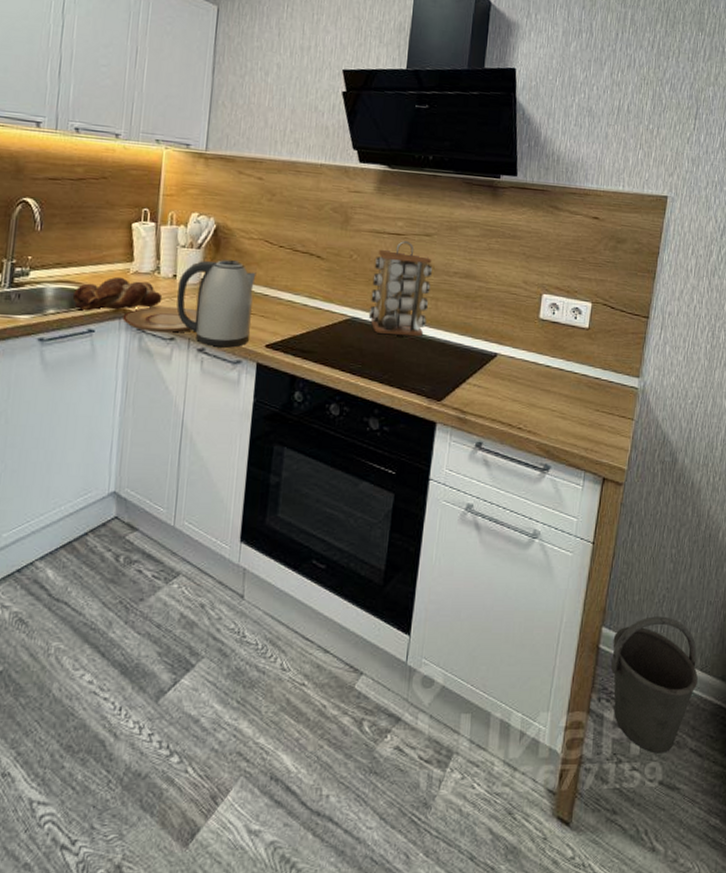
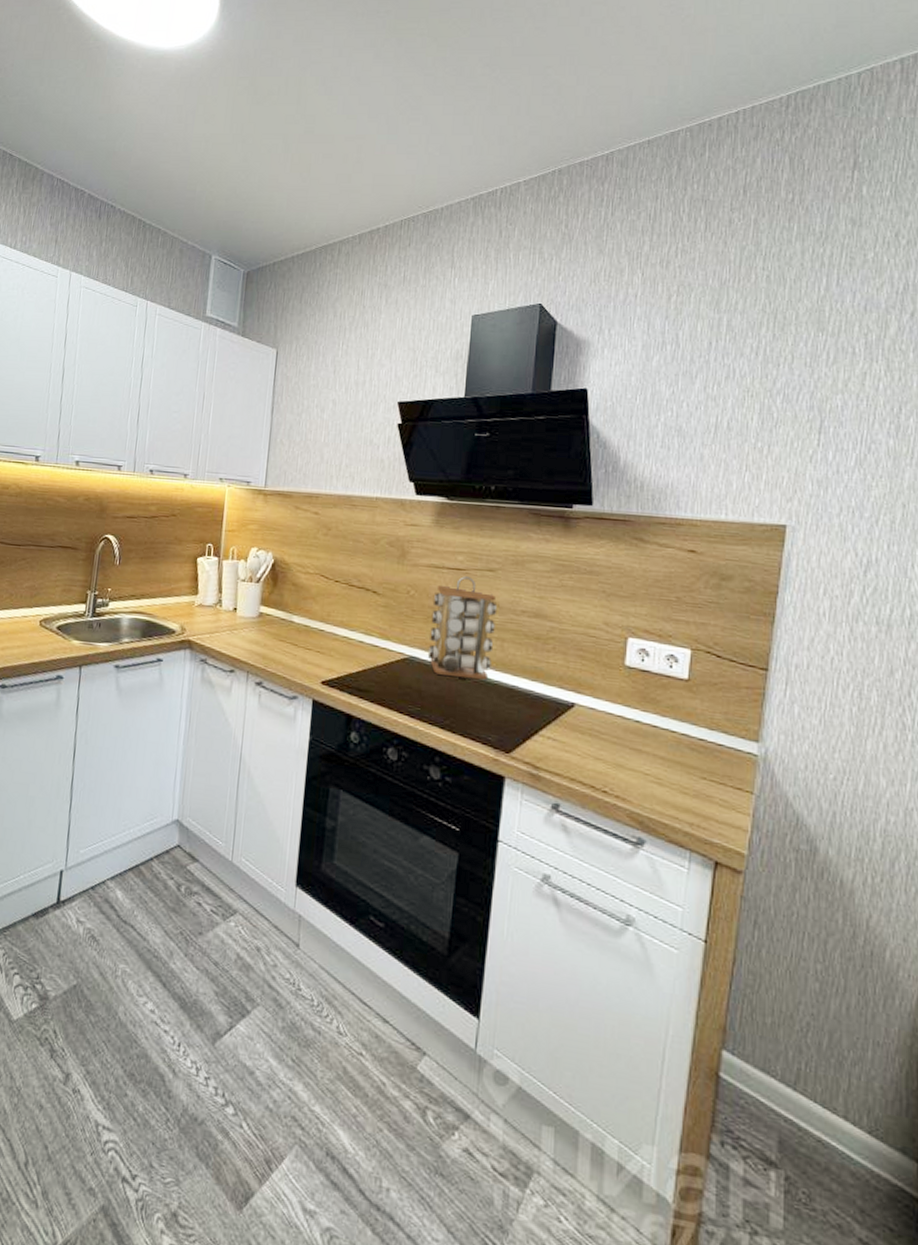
bread loaf: present [72,276,163,311] -> none [144,609,224,642]
plate: present [122,306,197,333] -> none [187,638,256,666]
kettle: present [176,258,256,348] -> none [236,593,312,683]
bucket: present [610,616,698,754] -> none [736,1047,865,1236]

